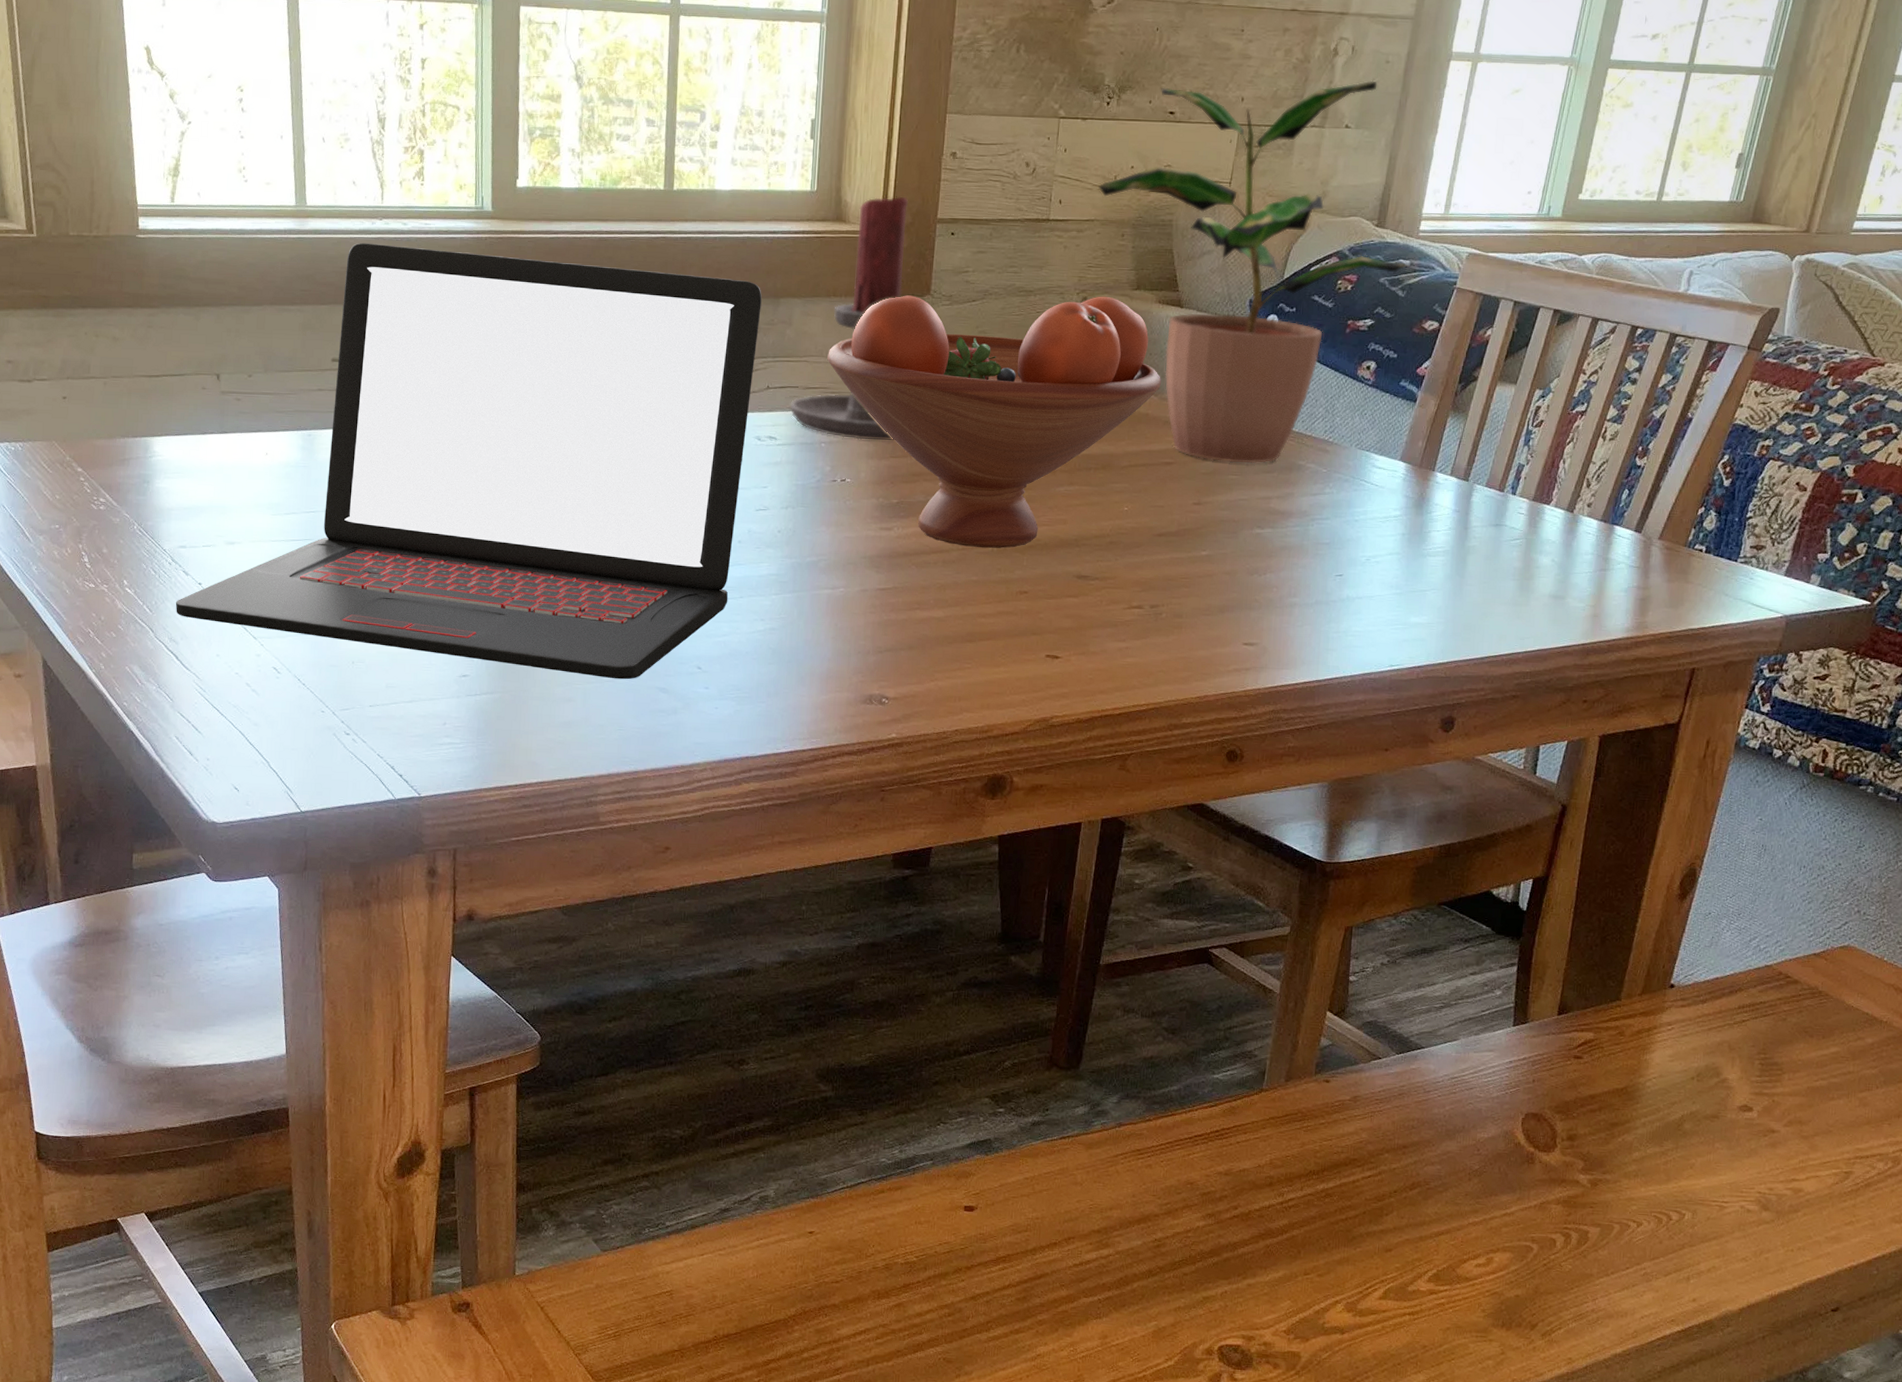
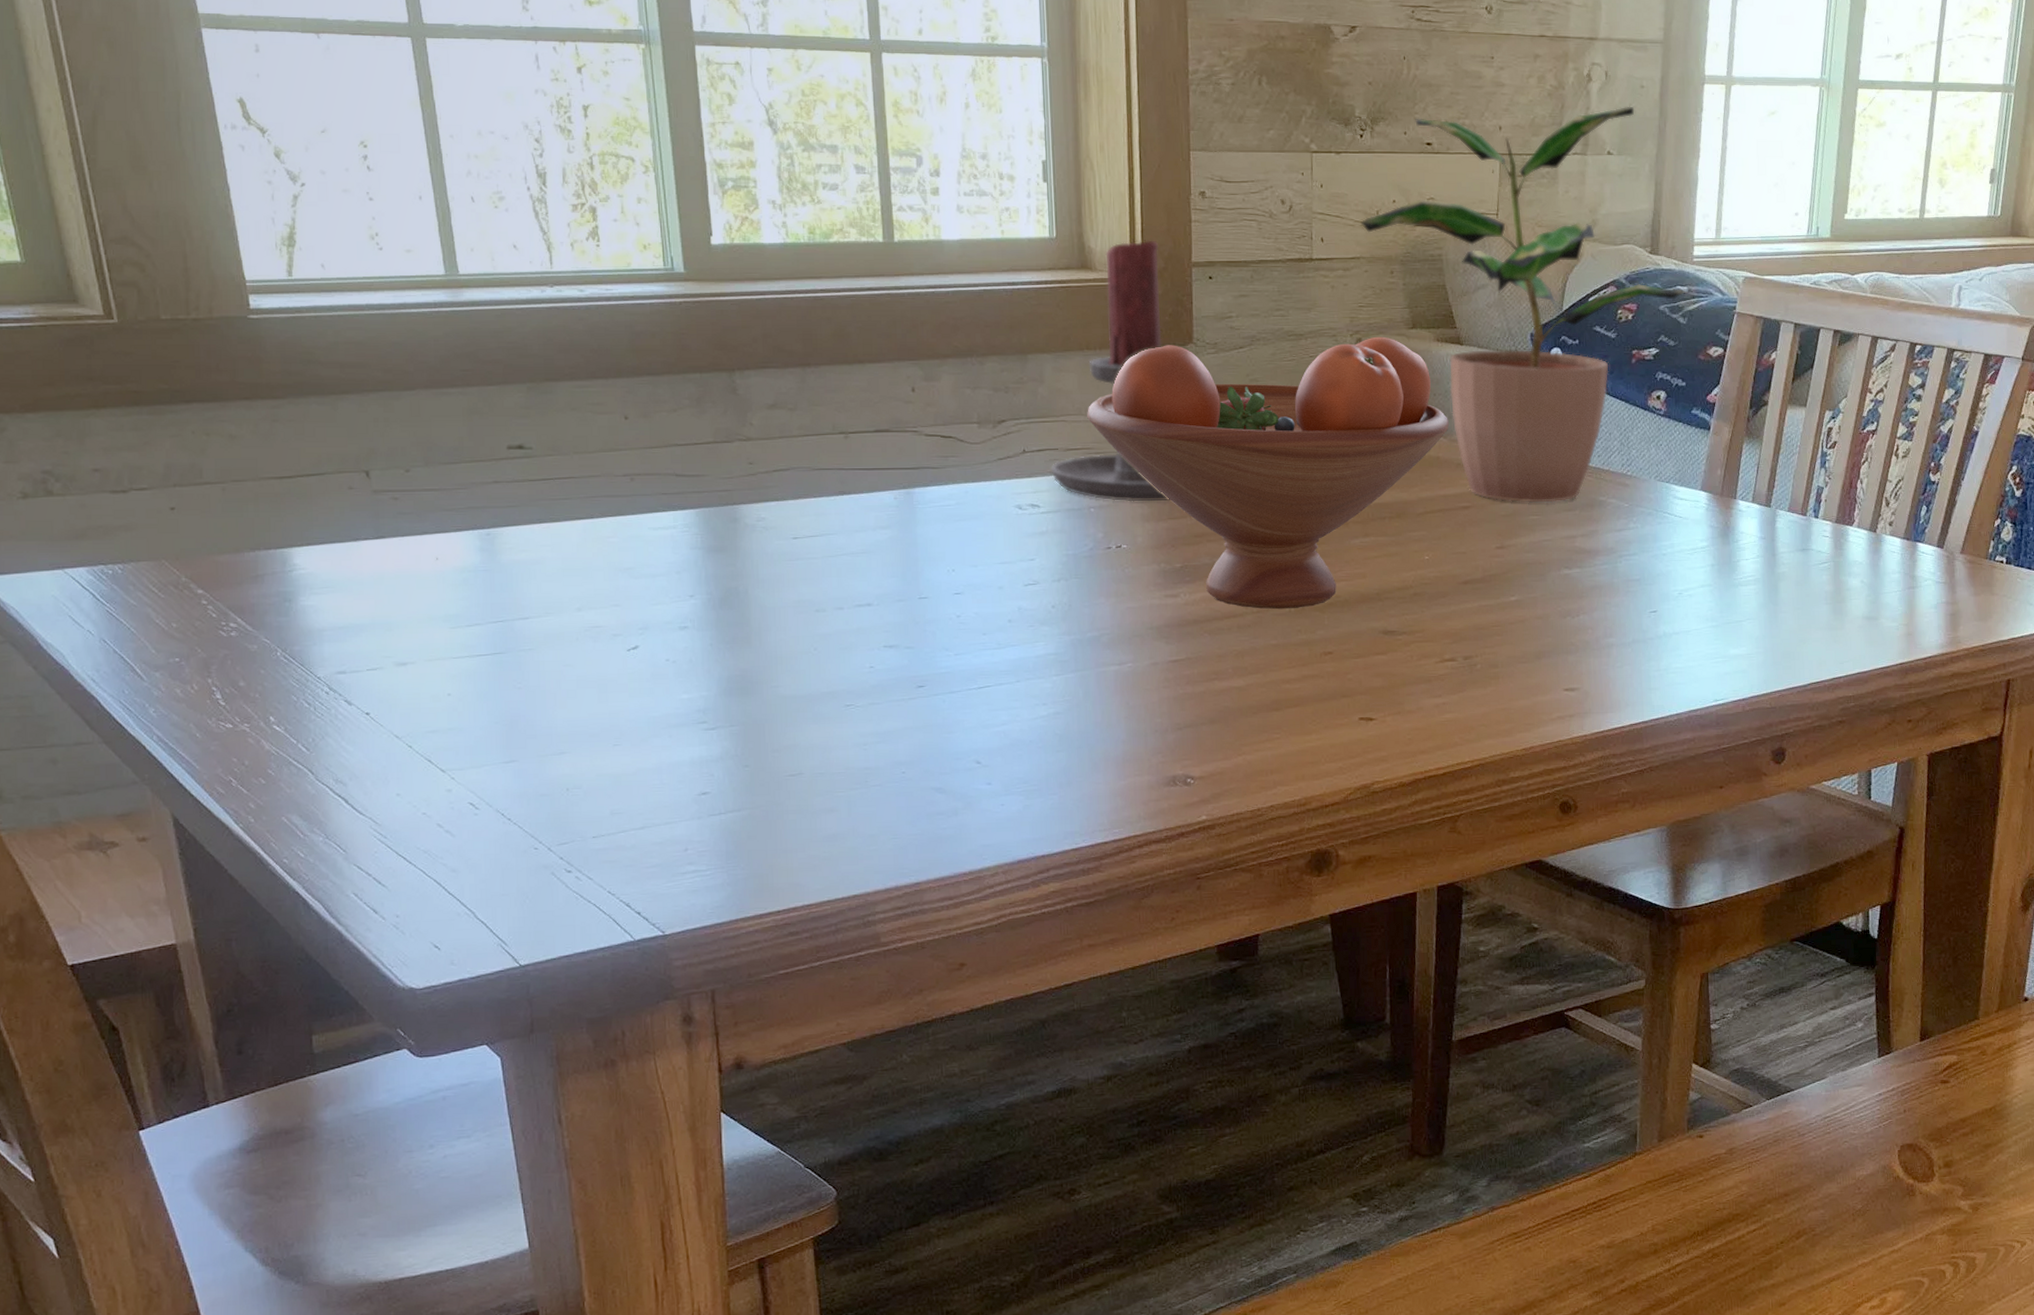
laptop: present [175,242,762,680] -> none [338,313,1008,783]

